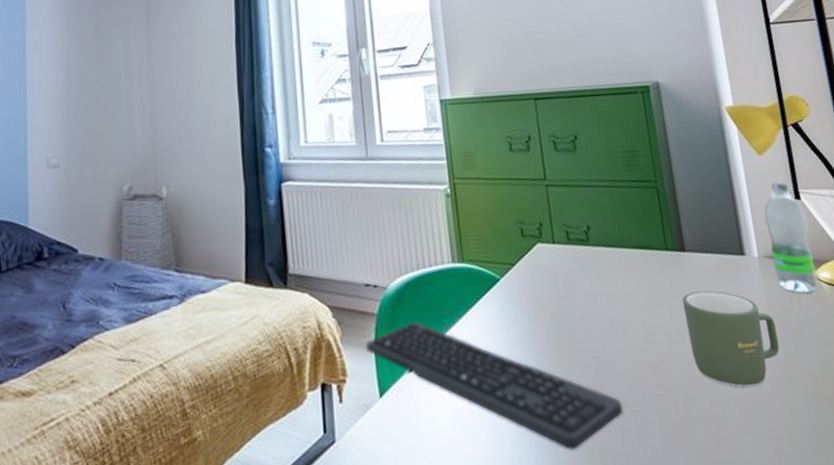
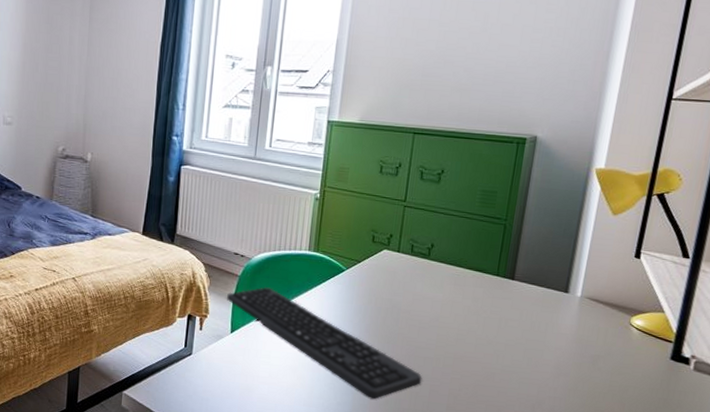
mug: present [682,290,780,388] -> none [493,311,577,391]
bottle: present [764,182,817,293] -> none [591,240,640,333]

